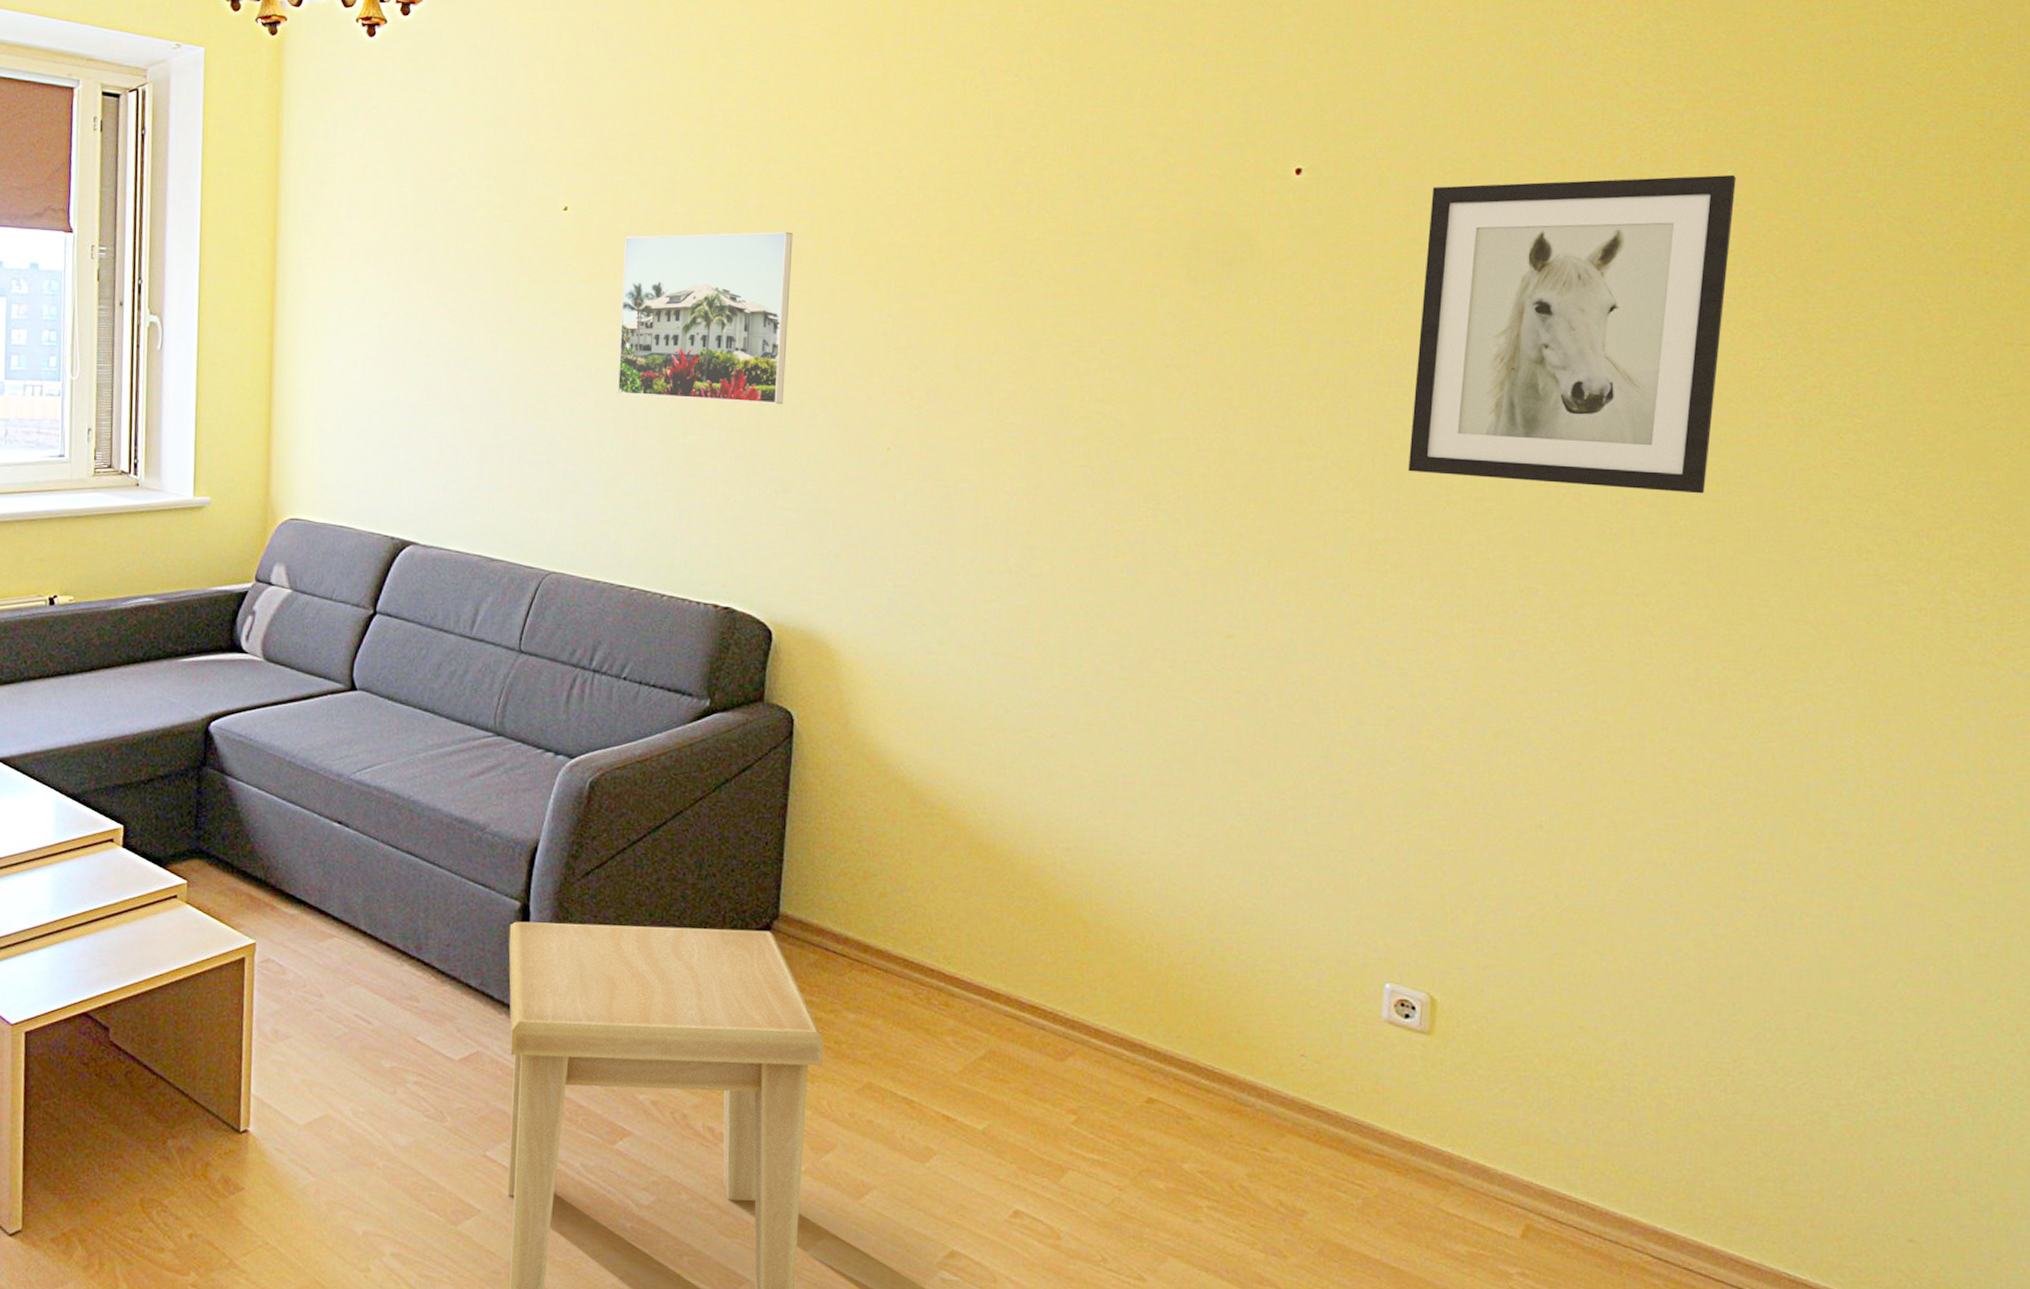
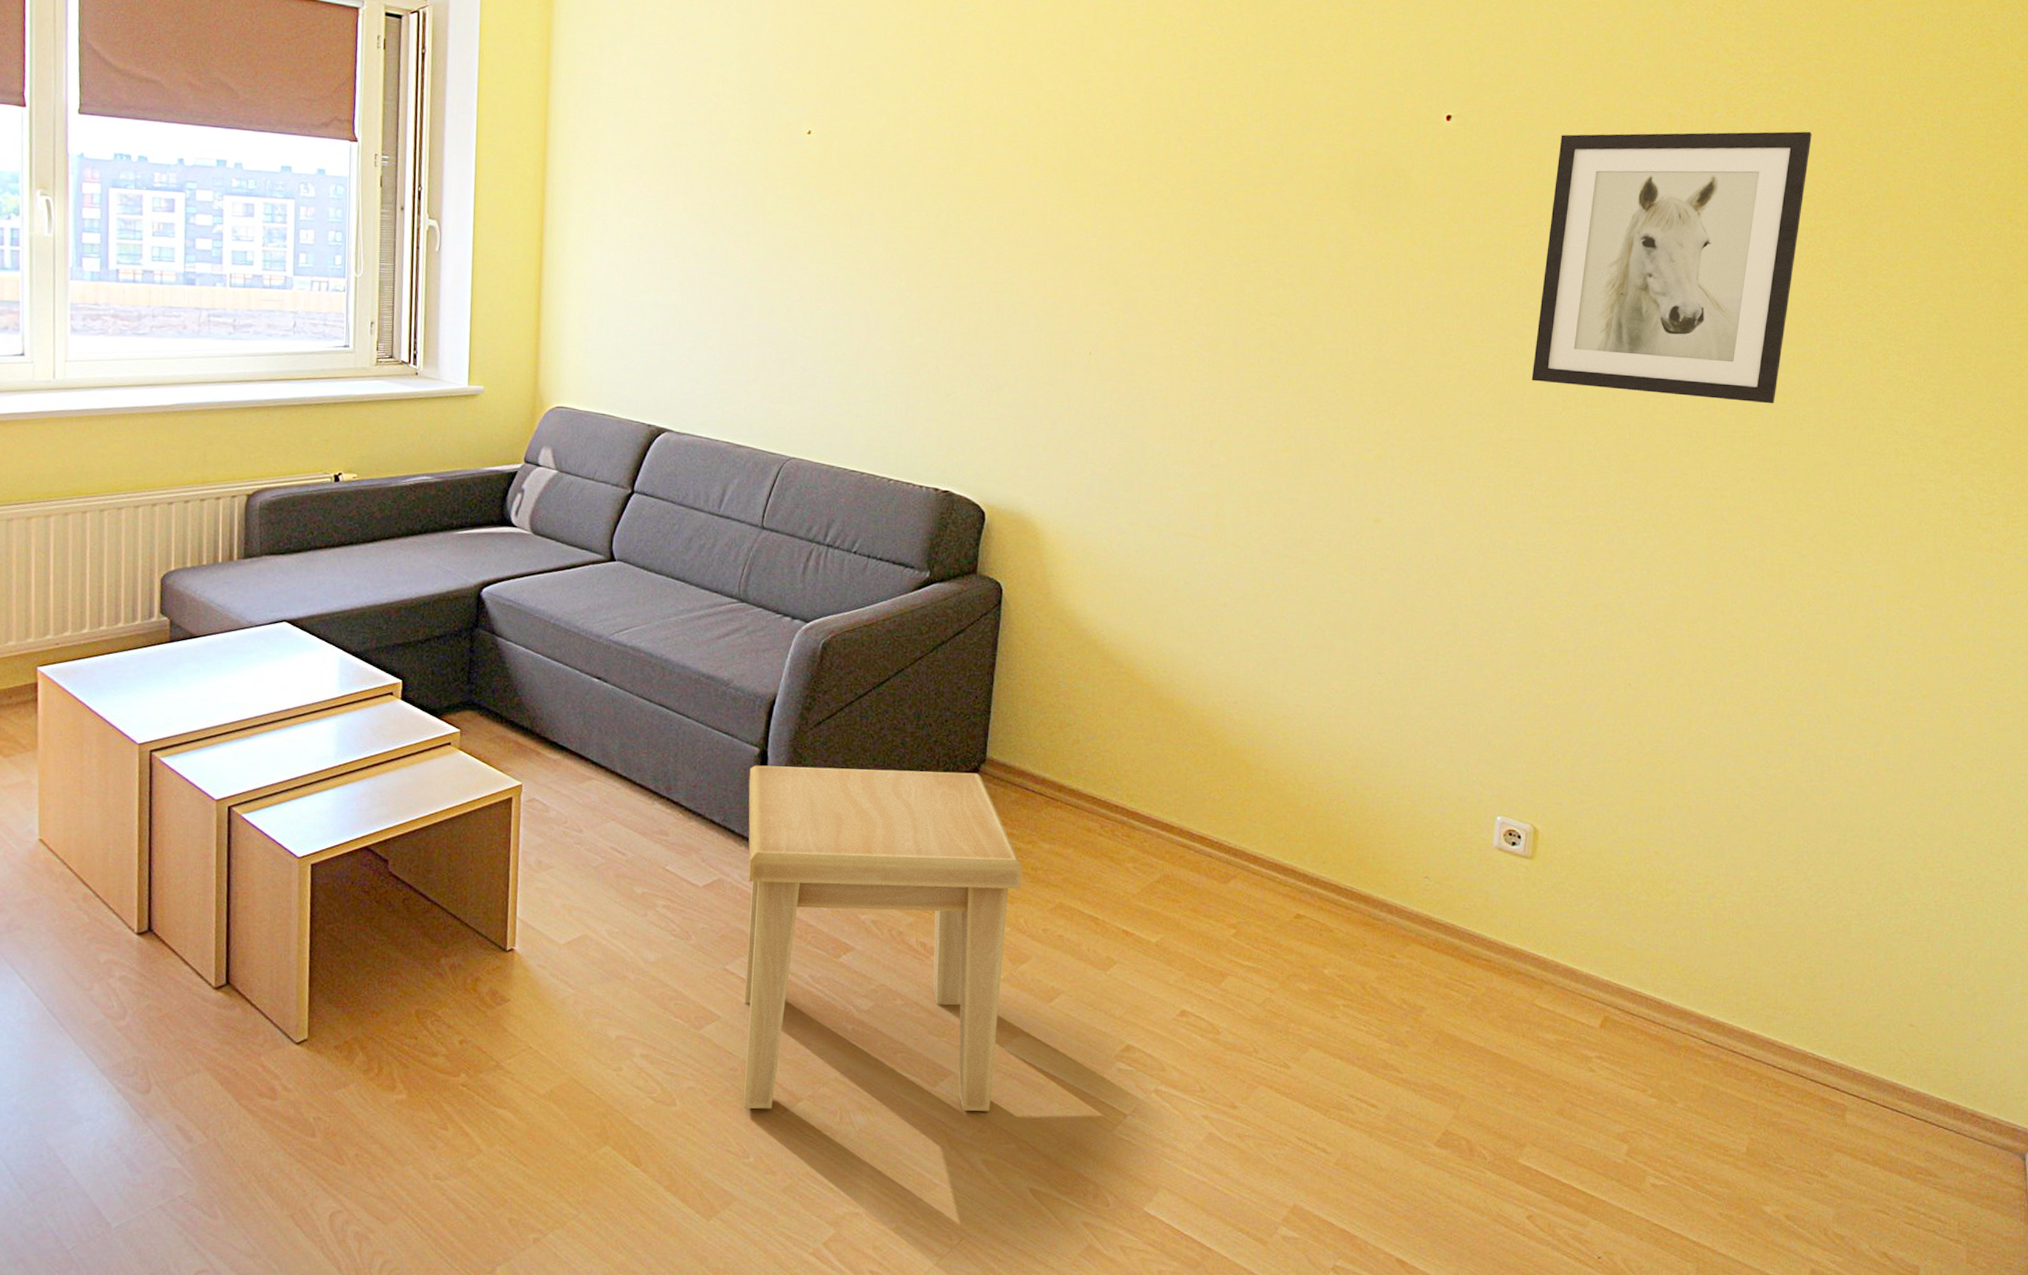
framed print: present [617,231,793,405] -> none [852,158,1011,313]

